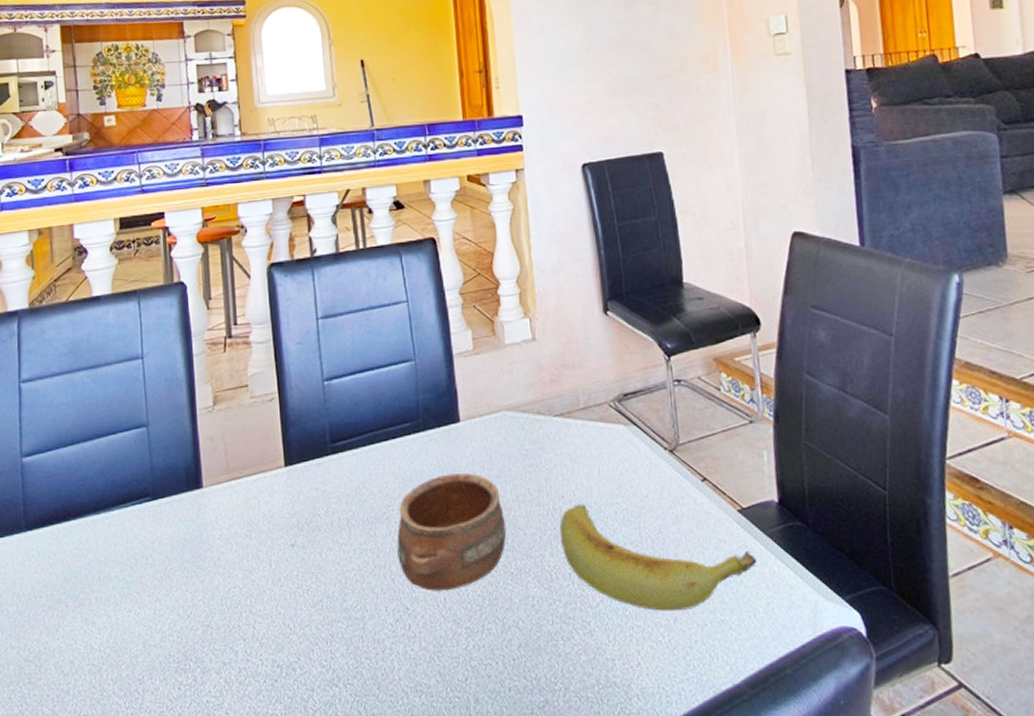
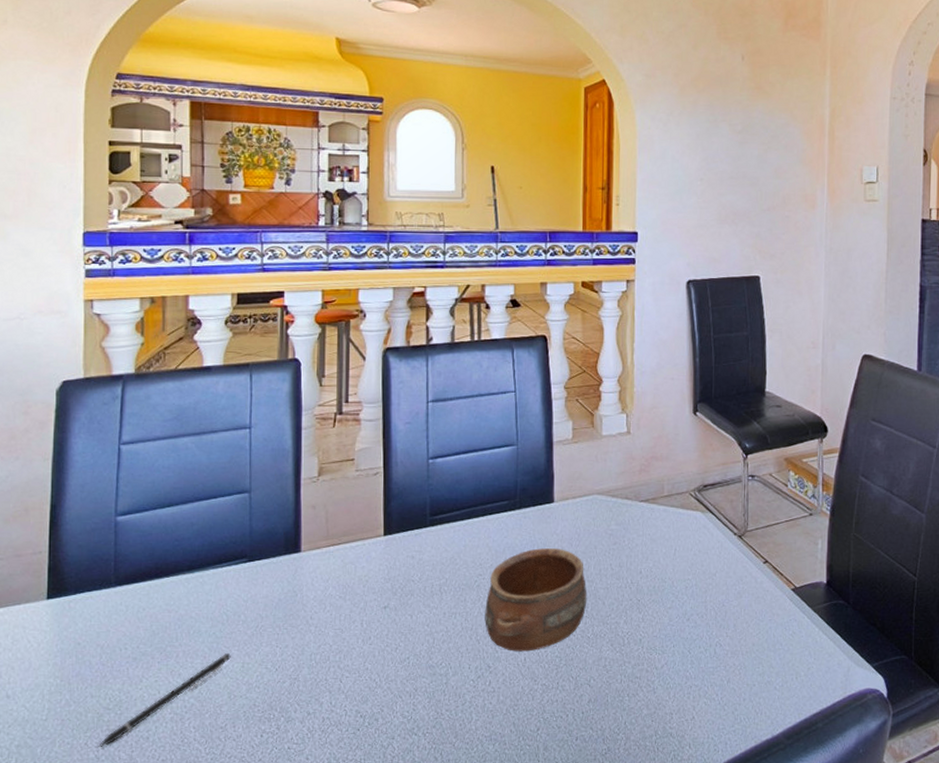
pen: none [21,598,142,703] -> present [97,652,231,748]
banana: present [559,504,757,611] -> none [635,579,803,673]

